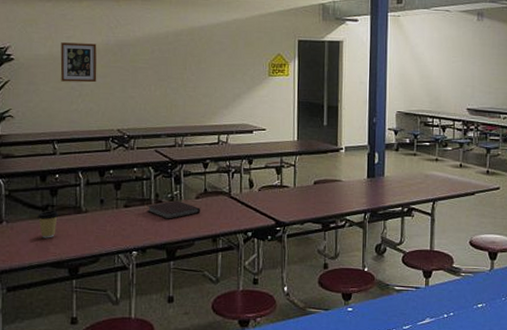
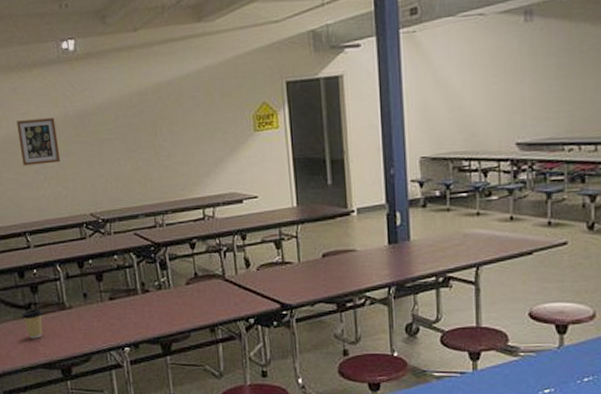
notebook: present [146,200,200,219] -> none [133,288,193,310]

